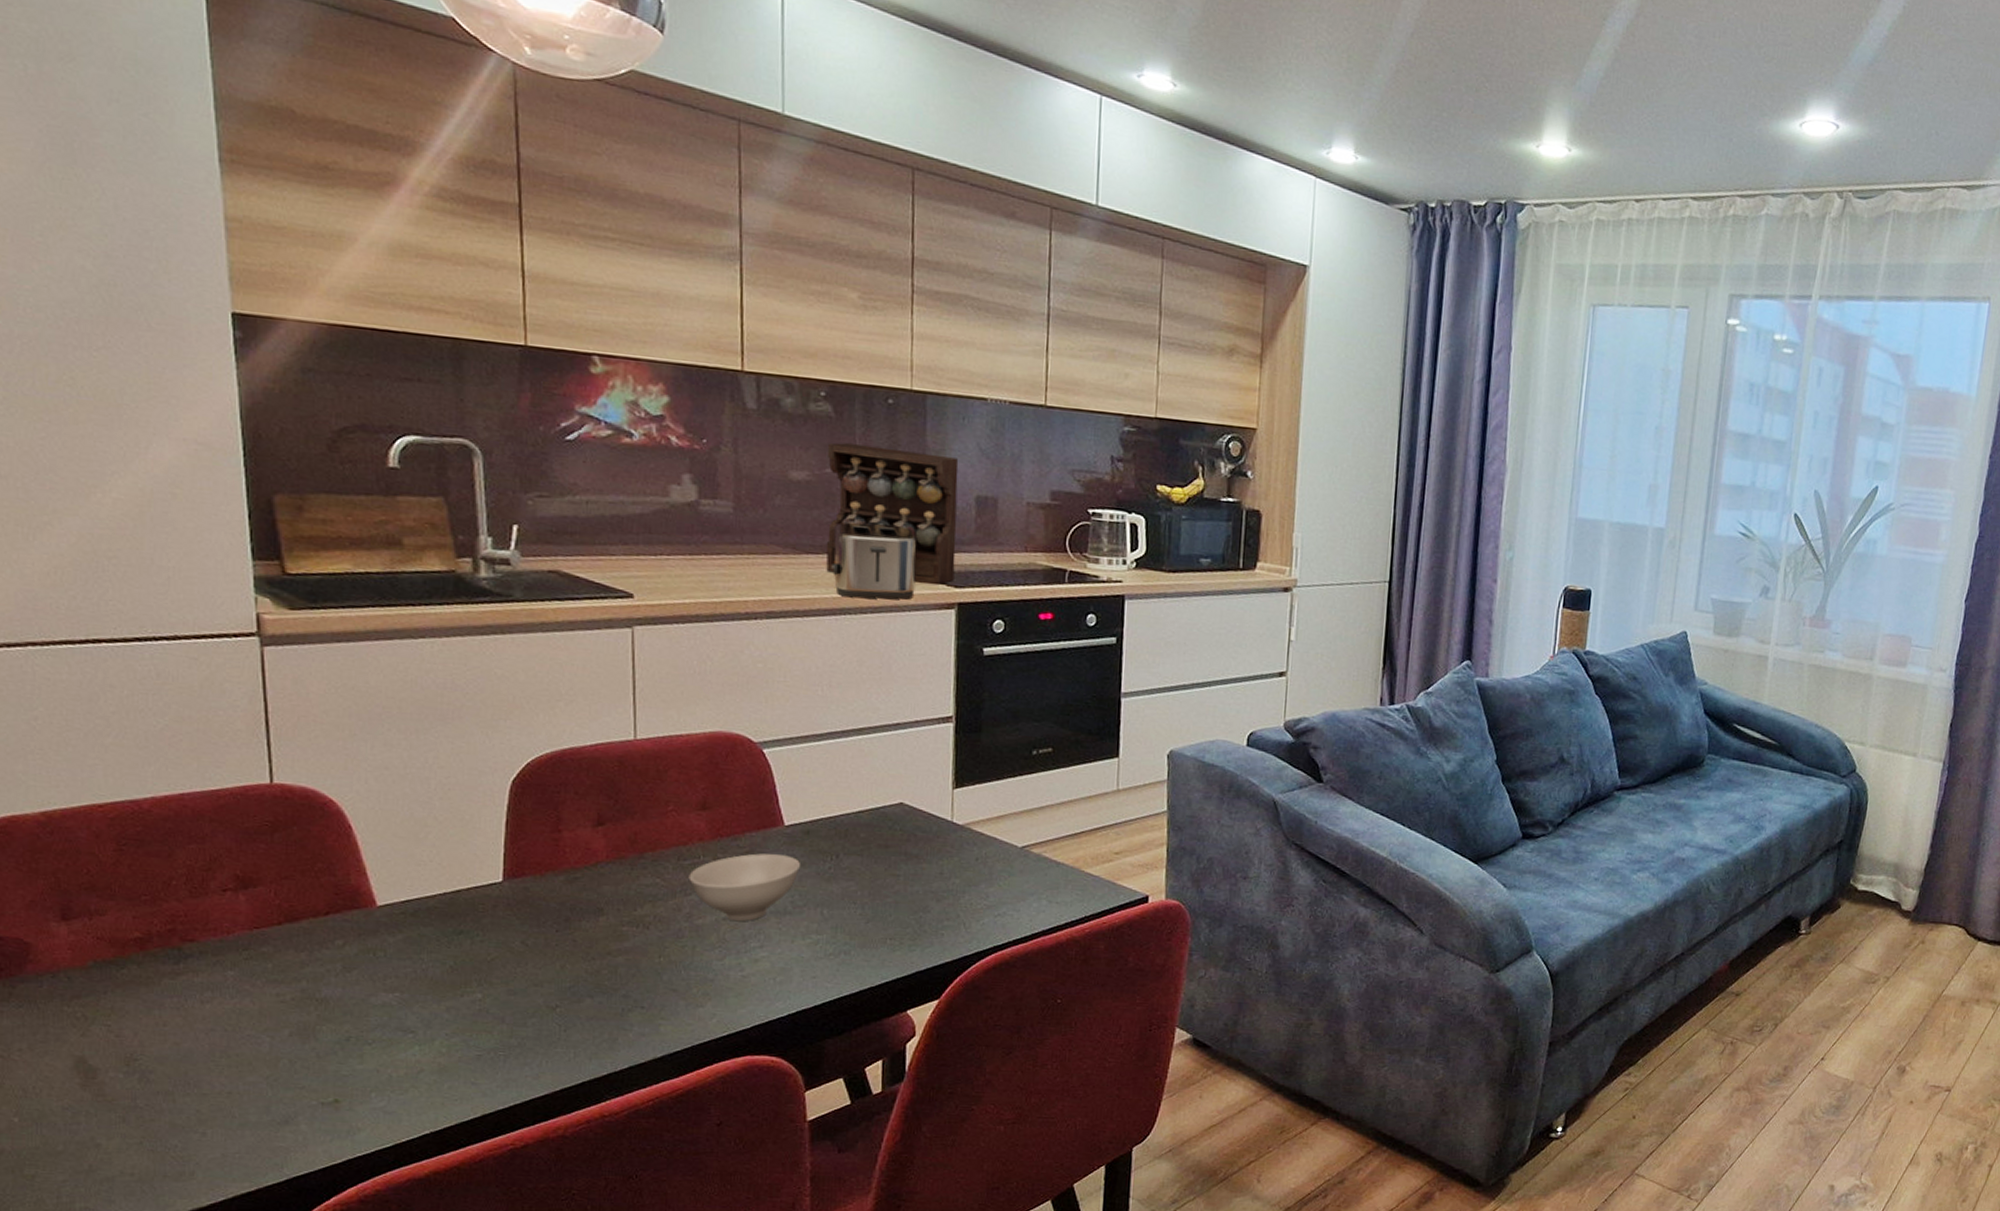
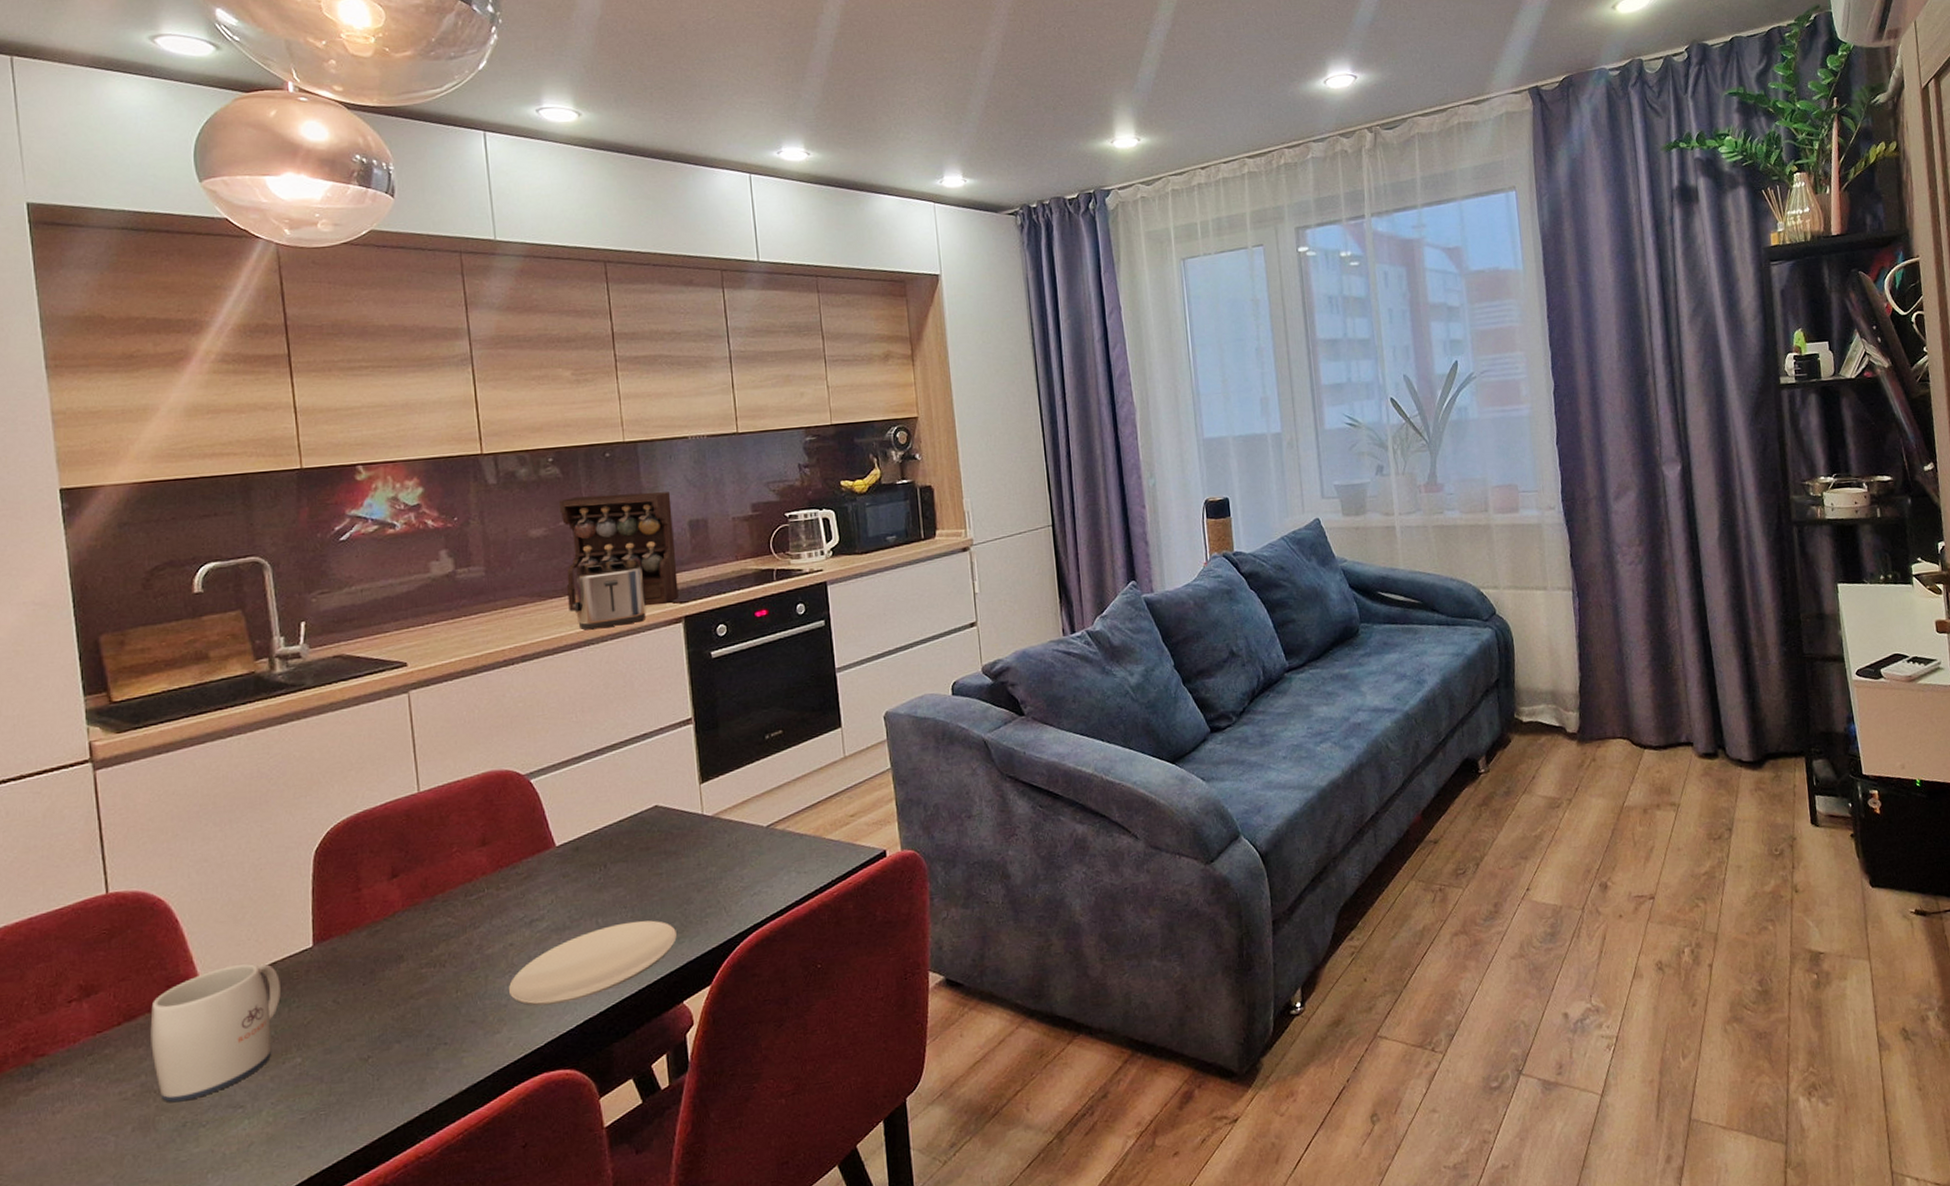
mug: none [314,884,463,1016] -> present [150,963,281,1103]
bowl: present [688,853,801,922] -> none [476,873,574,946]
plate: none [716,918,908,989] -> present [508,920,677,1006]

